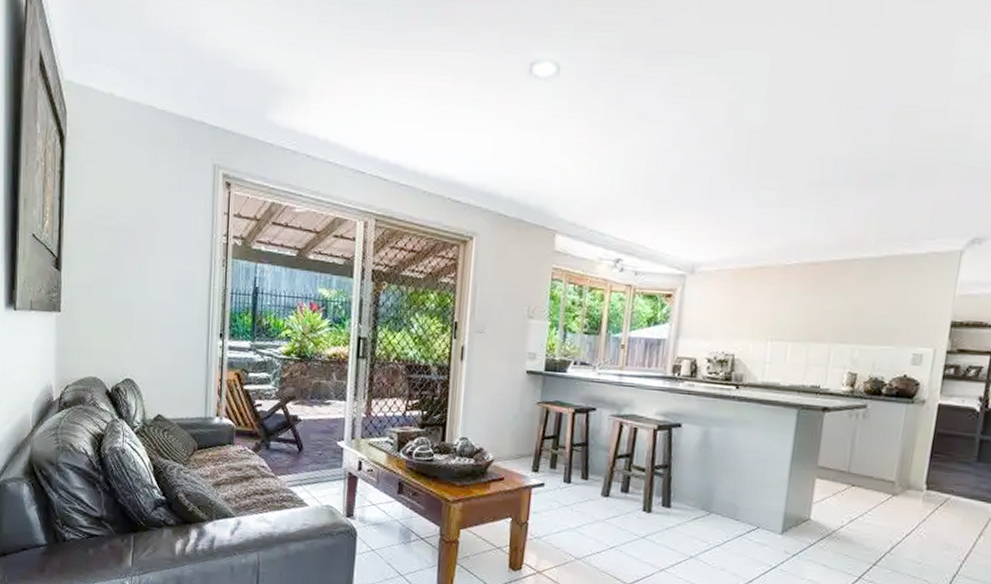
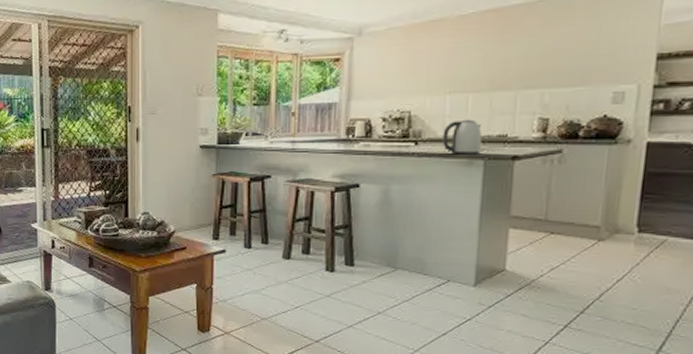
kettle: none [761,367,798,404] -> present [442,119,482,155]

